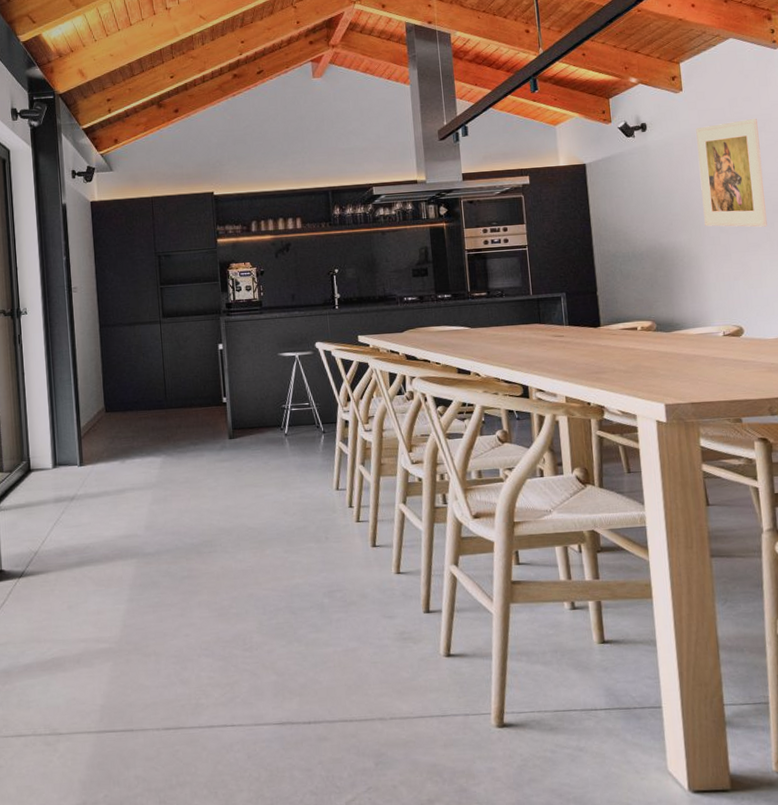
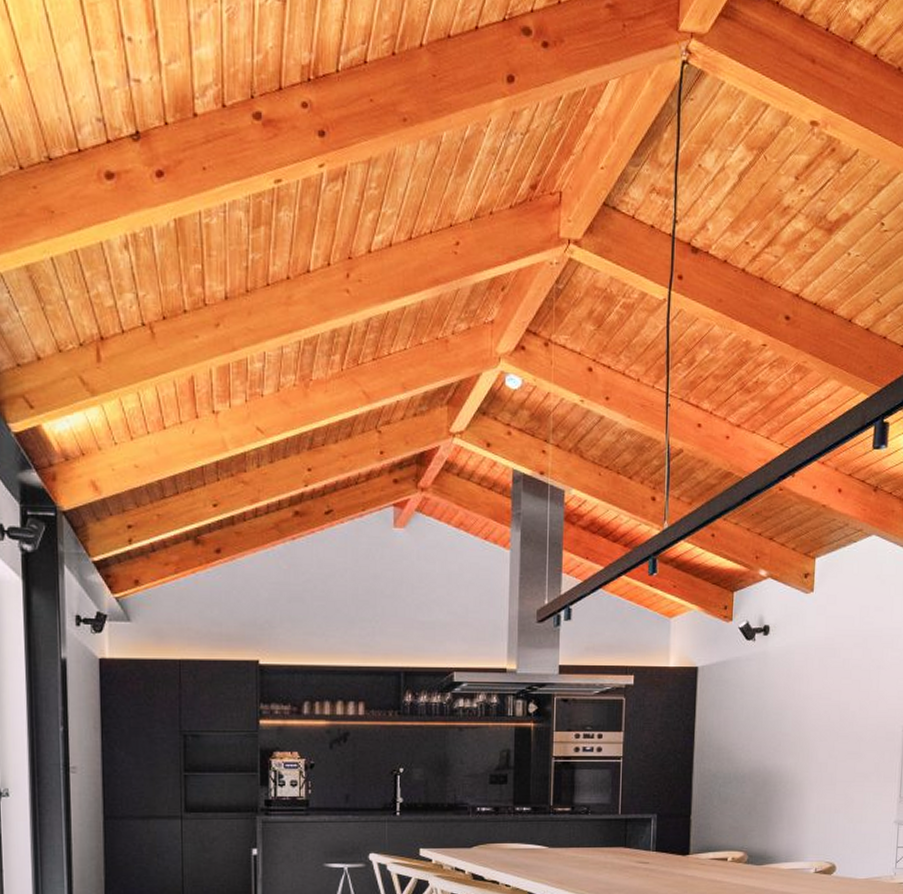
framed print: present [696,118,768,227] -> none [814,631,886,756]

